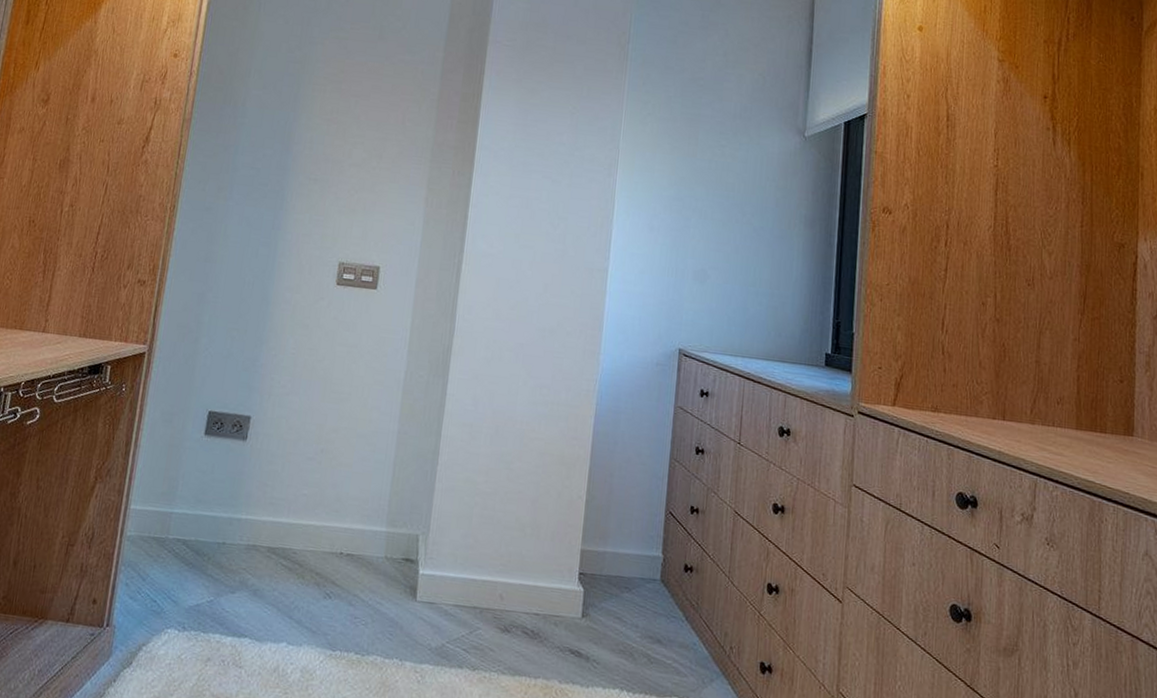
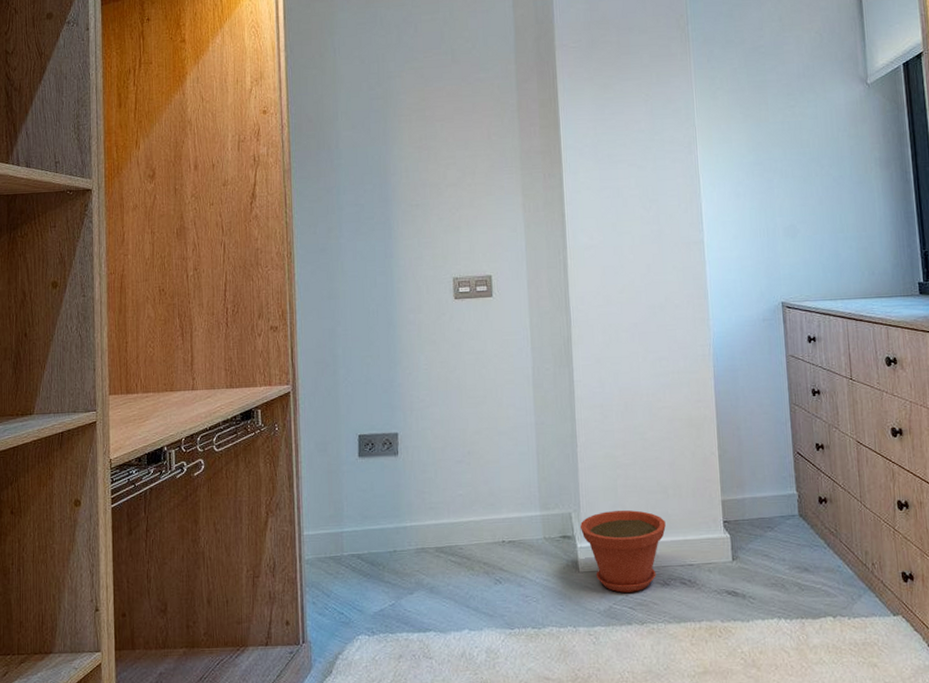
plant pot: none [426,540,518,634] -> present [580,510,666,593]

